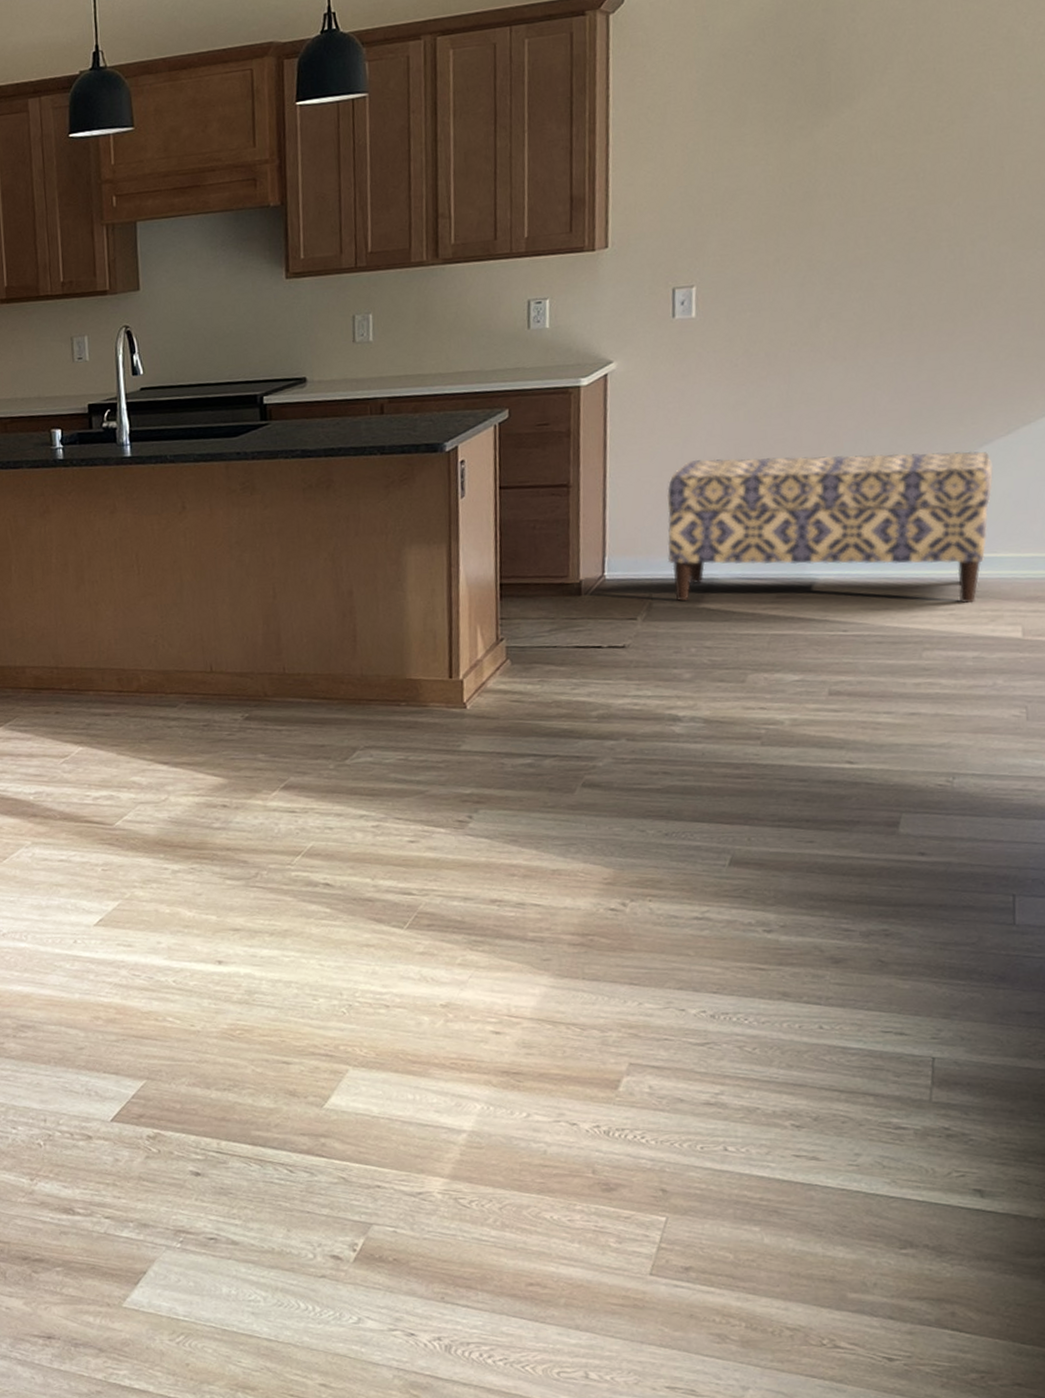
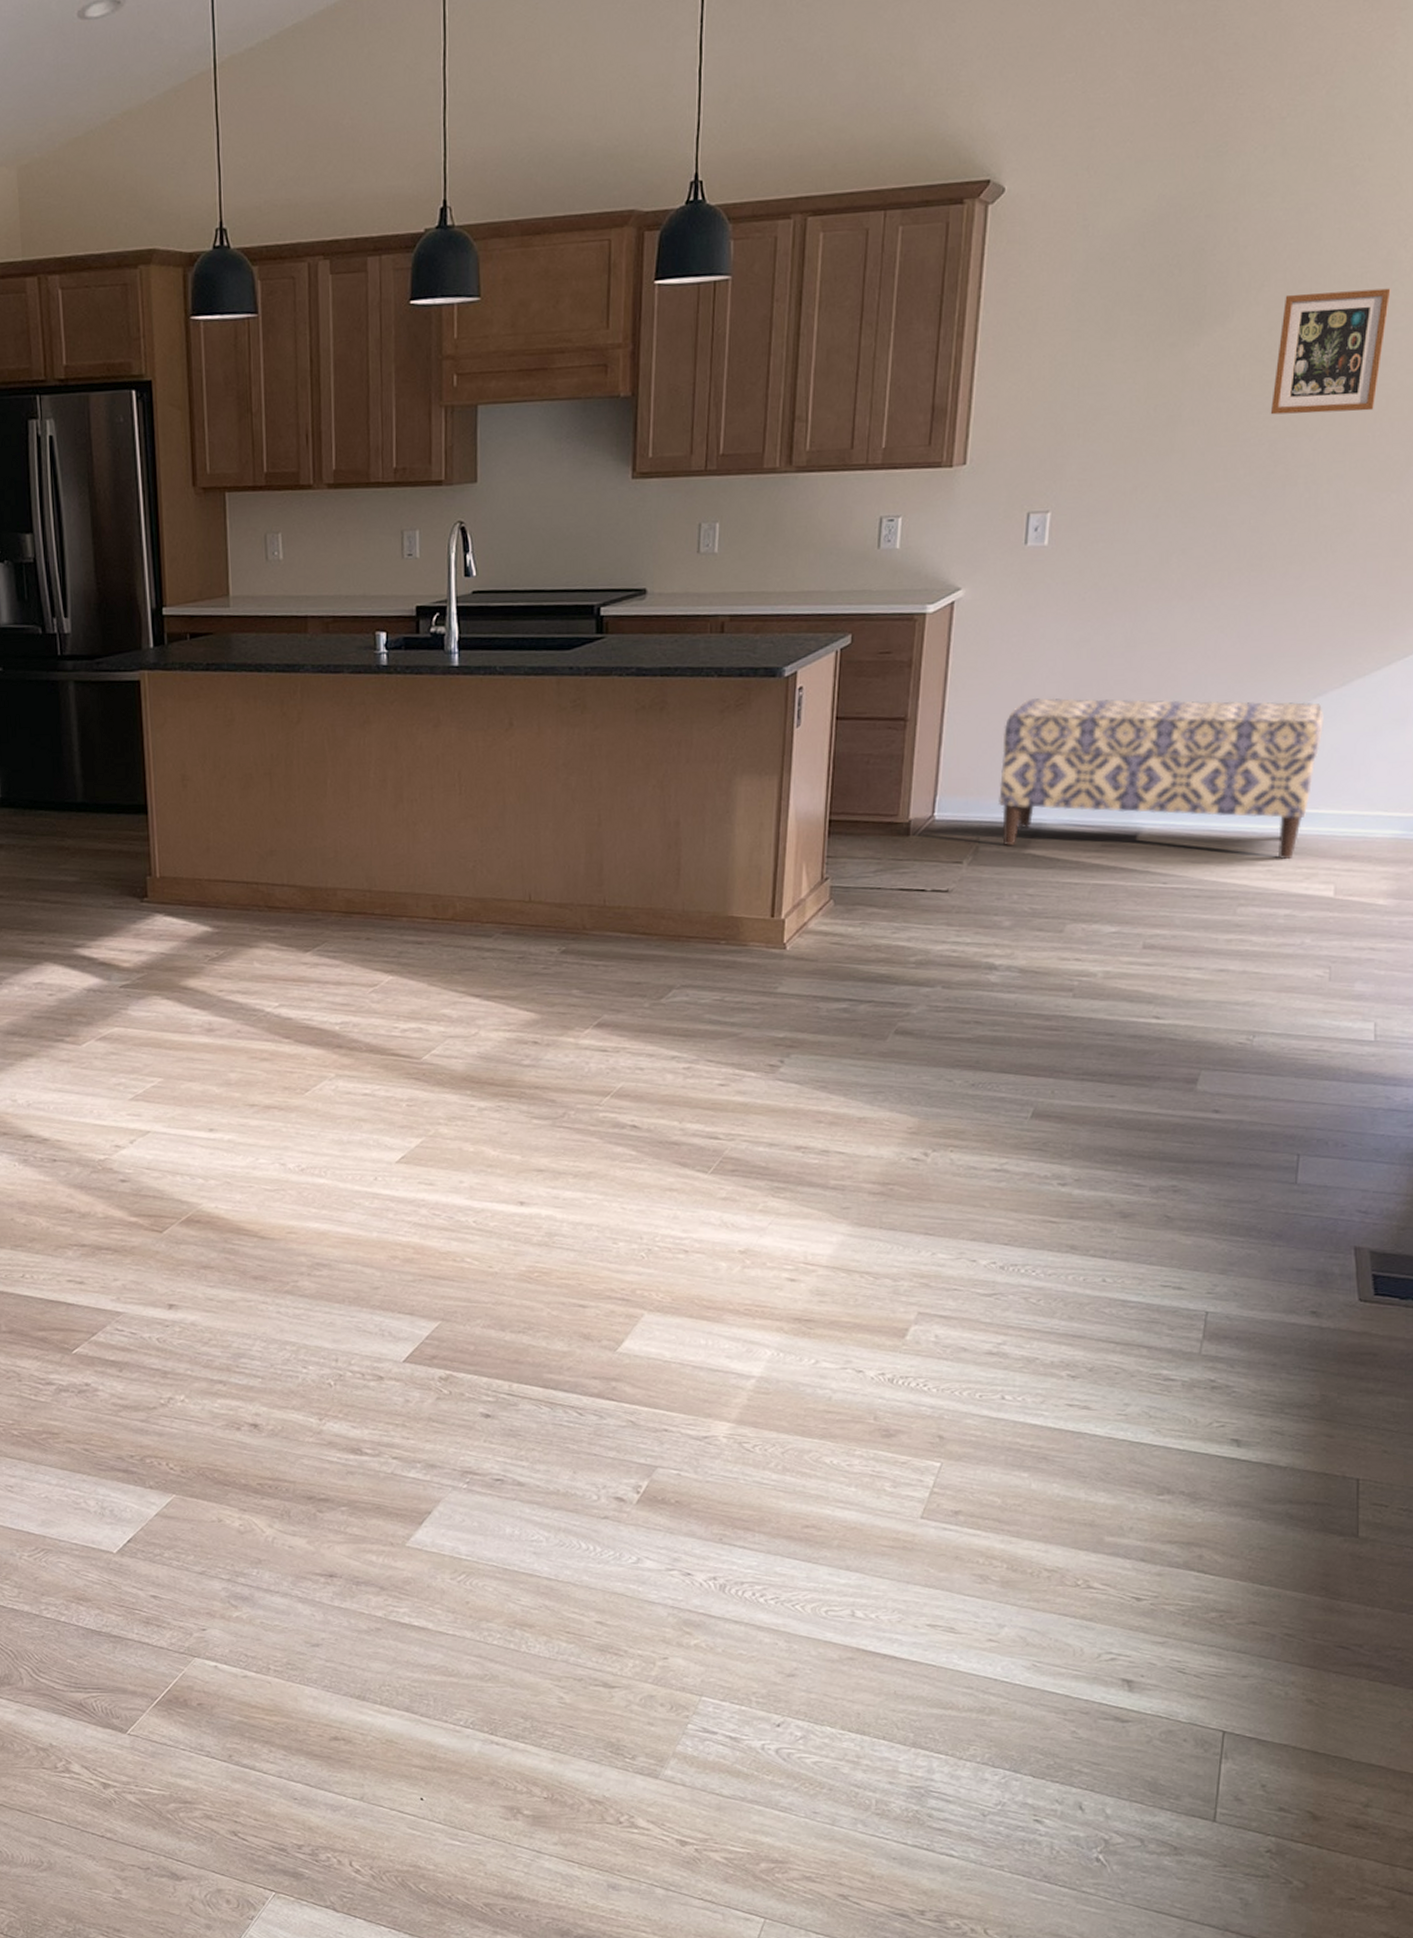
picture frame: none [906,62,1016,185] -> present [1270,288,1391,415]

